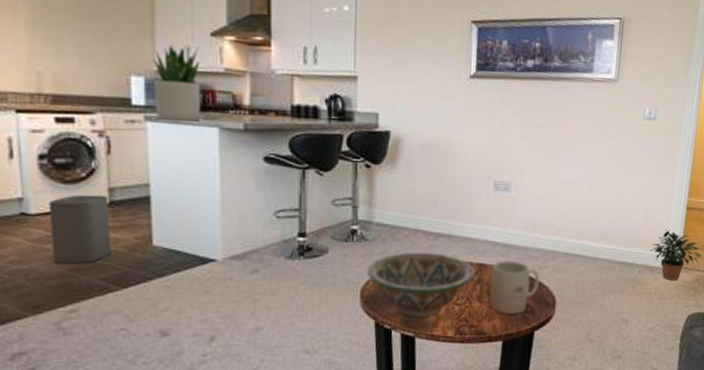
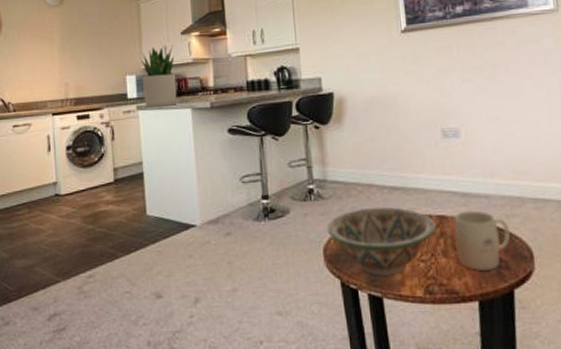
trash can: present [49,194,111,264] -> none [74,175,117,235]

